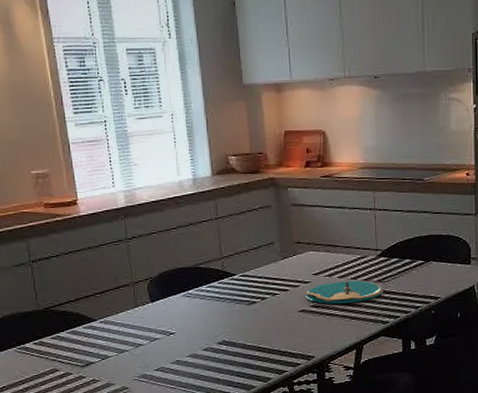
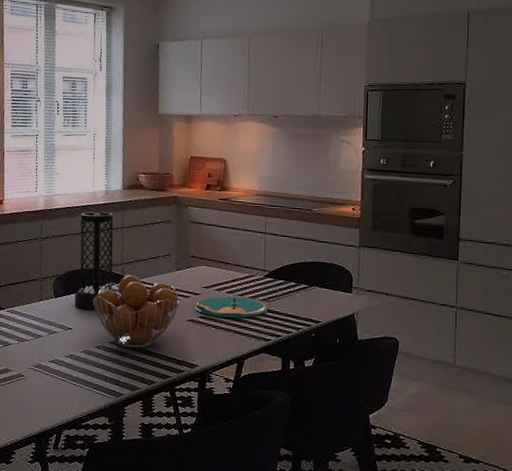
vase: none [168,202,220,312] -> present [74,211,118,311]
fruit basket: none [193,268,289,347] -> present [92,274,180,349]

